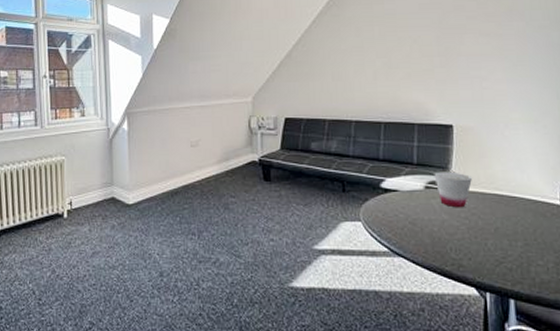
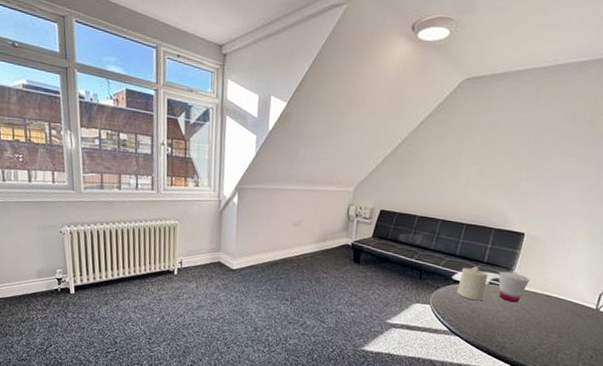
candle: none [389,170,423,211] -> present [457,267,488,301]

